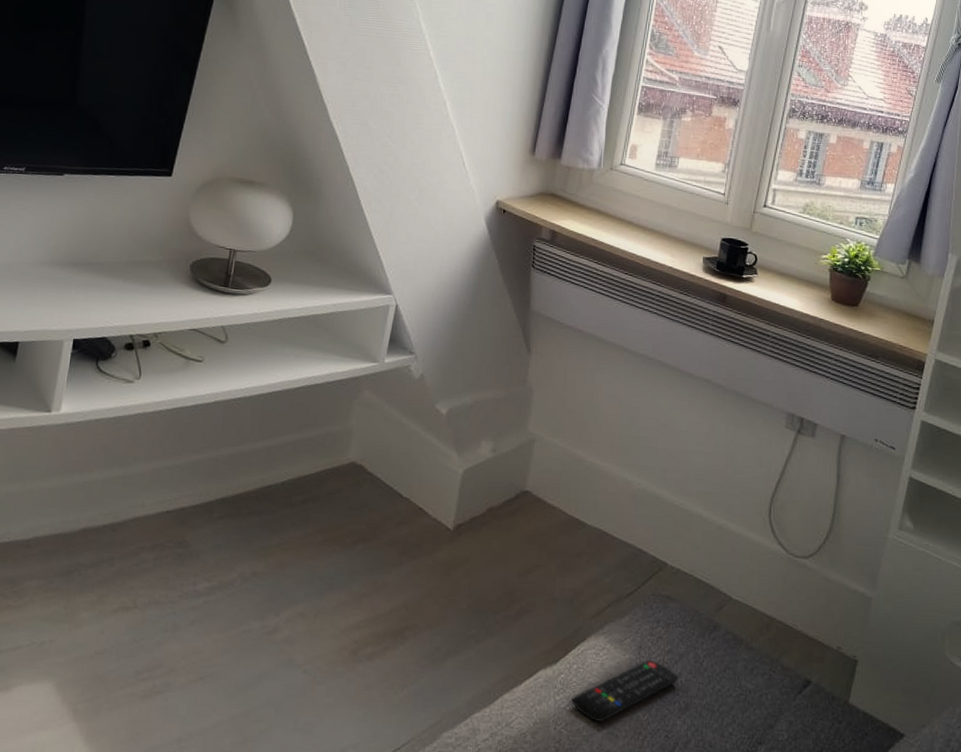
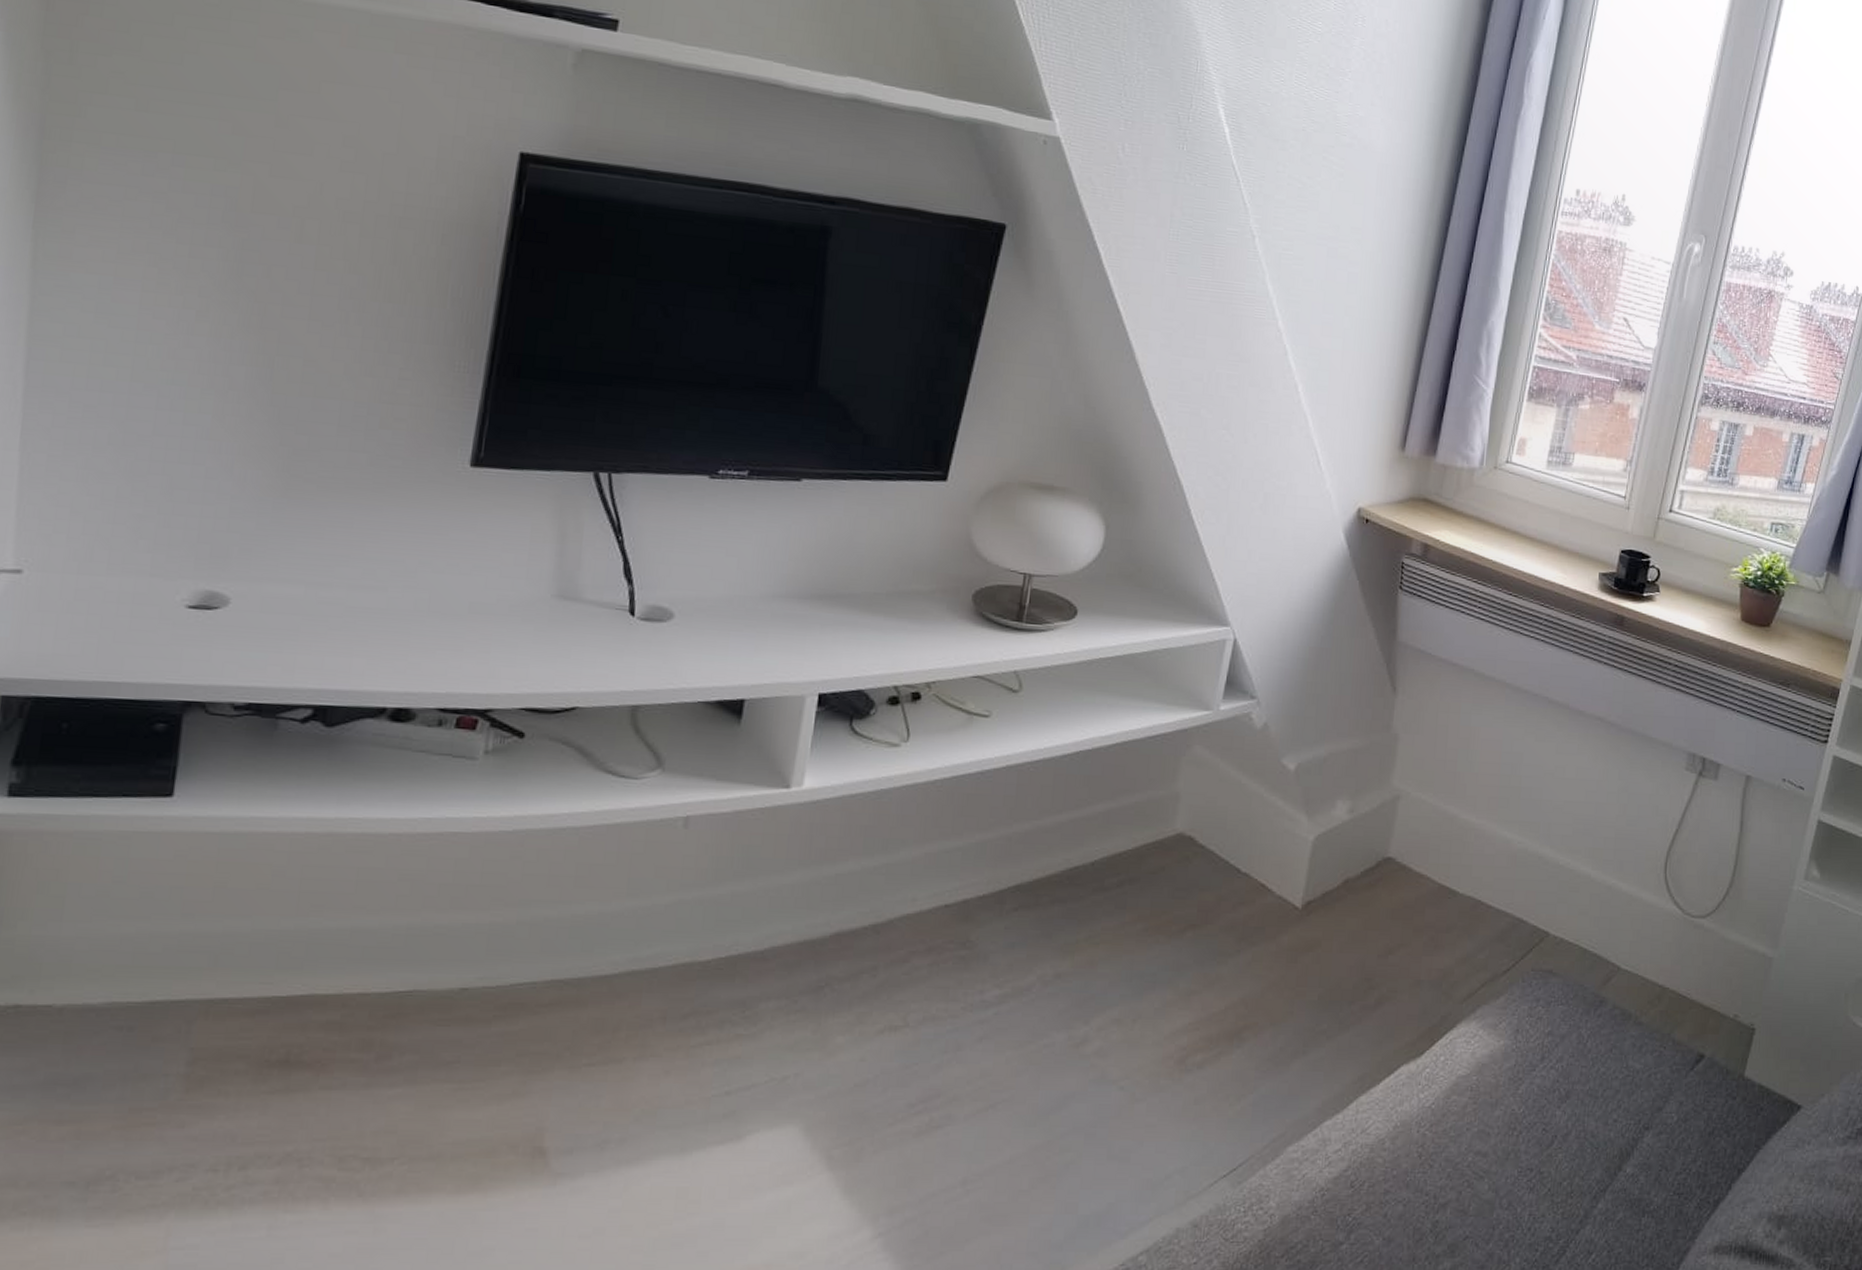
remote control: present [571,659,679,722] -> none [1437,1044,1559,1119]

